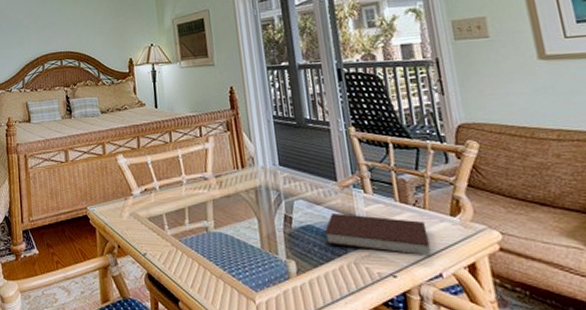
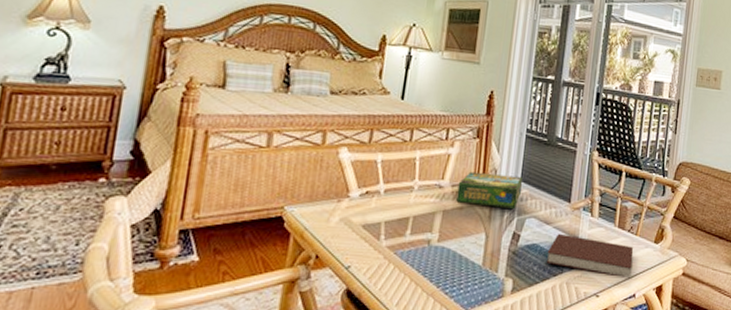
board game: none [220,161,284,193] -> present [456,171,523,209]

